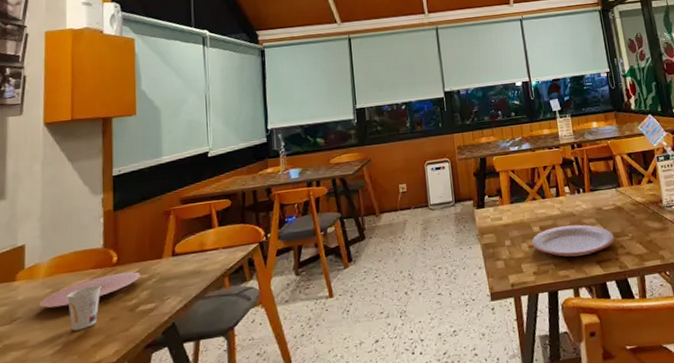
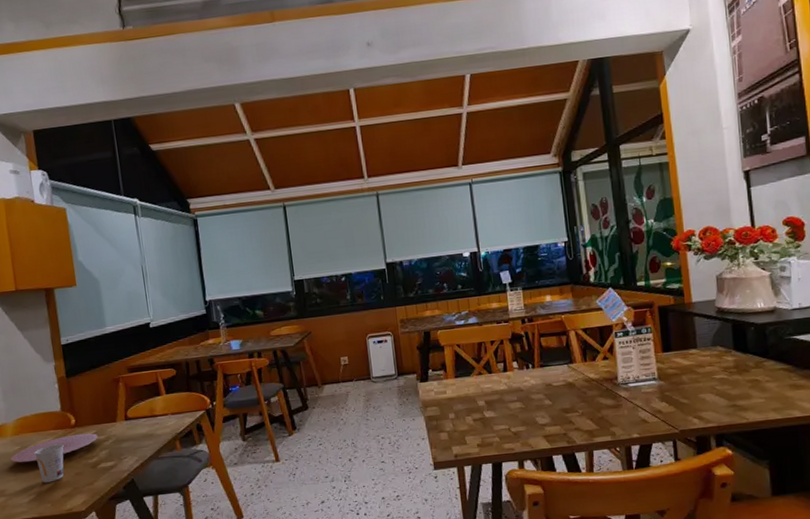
plate: present [531,224,615,257] -> none [476,399,563,431]

